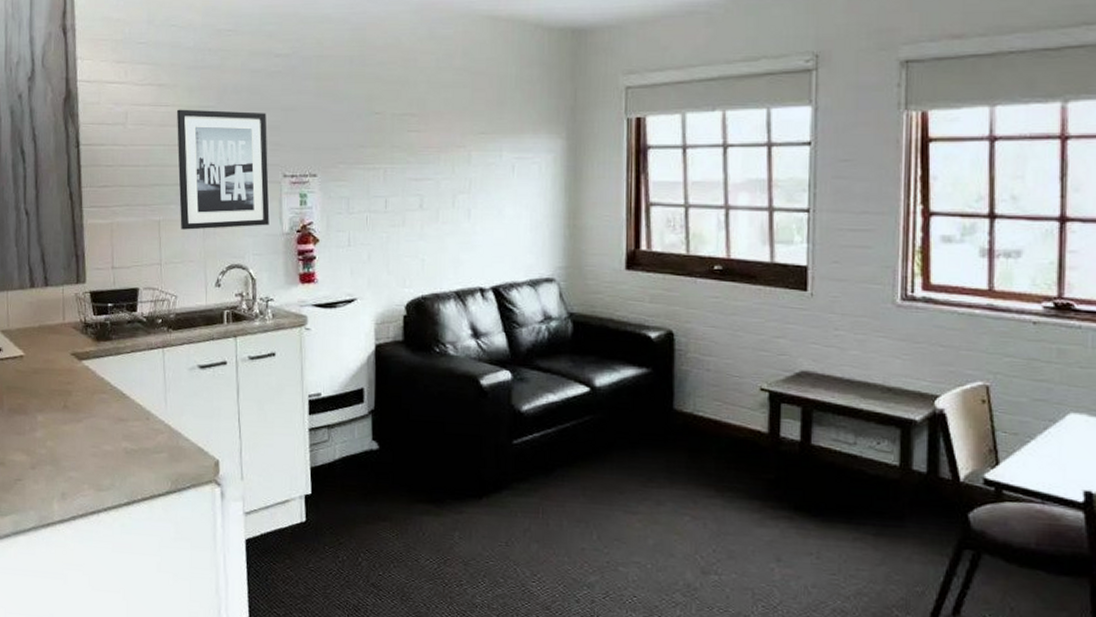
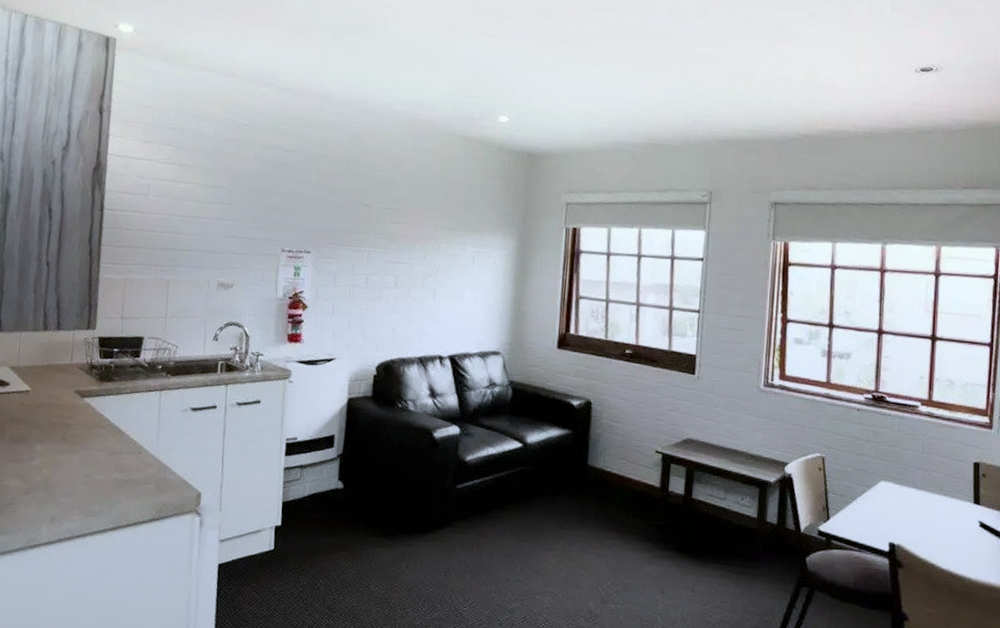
wall art: present [177,109,270,230] -> none [187,186,272,292]

